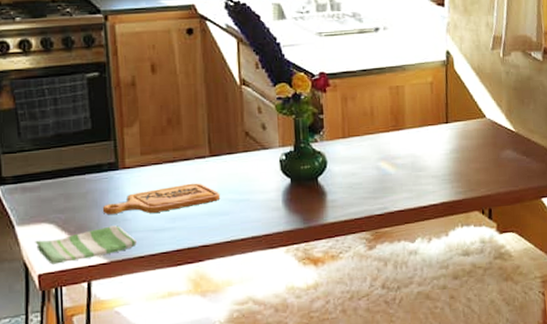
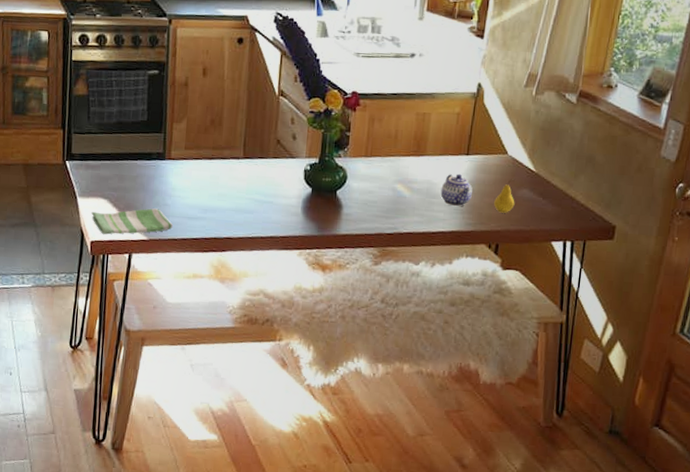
cutting board: present [102,183,221,214] -> none [147,180,248,203]
teapot: none [426,143,458,177] -> present [440,173,473,207]
fruit: none [480,140,501,177] -> present [494,178,515,213]

